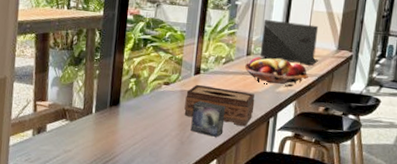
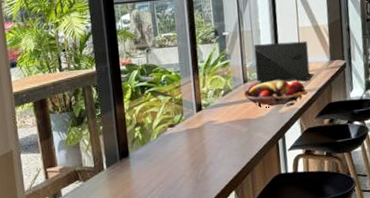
tissue box: present [184,84,255,127] -> none [192,119,262,154]
small box: present [191,101,226,137] -> none [201,136,236,169]

